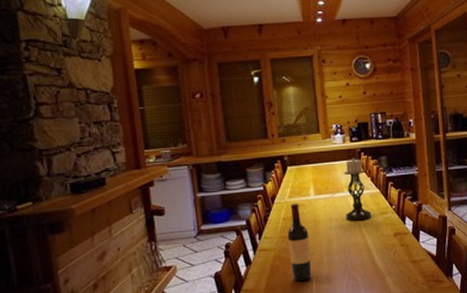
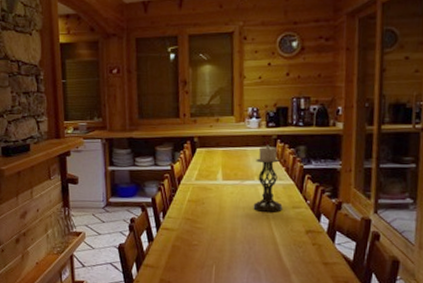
wine bottle: present [287,204,312,282] -> none [190,187,213,266]

